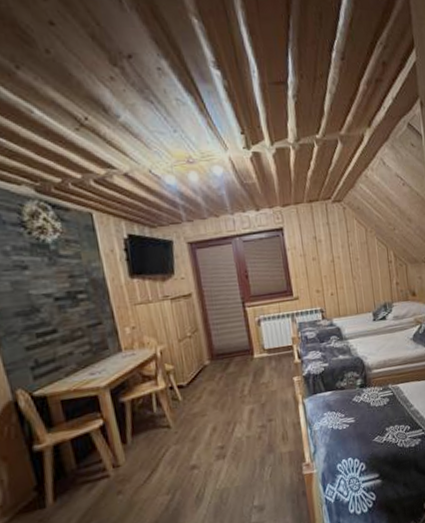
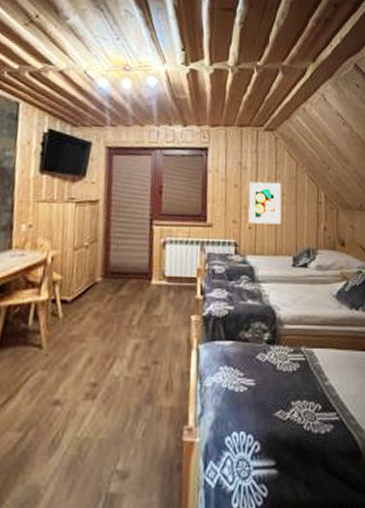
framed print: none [326,249,359,291] -> present [248,181,282,225]

